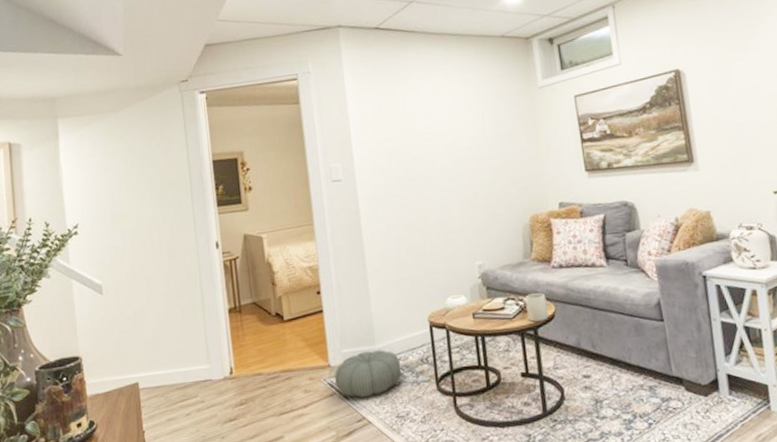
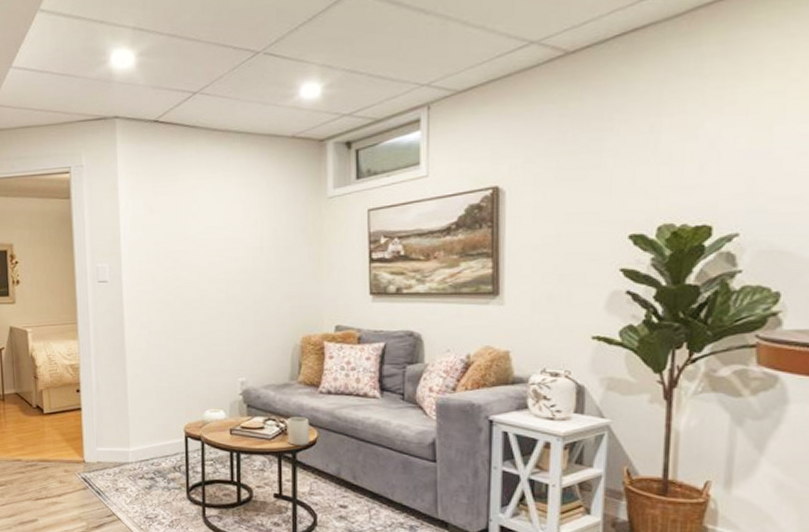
pouf: present [335,350,402,398] -> none [89,452,154,495]

